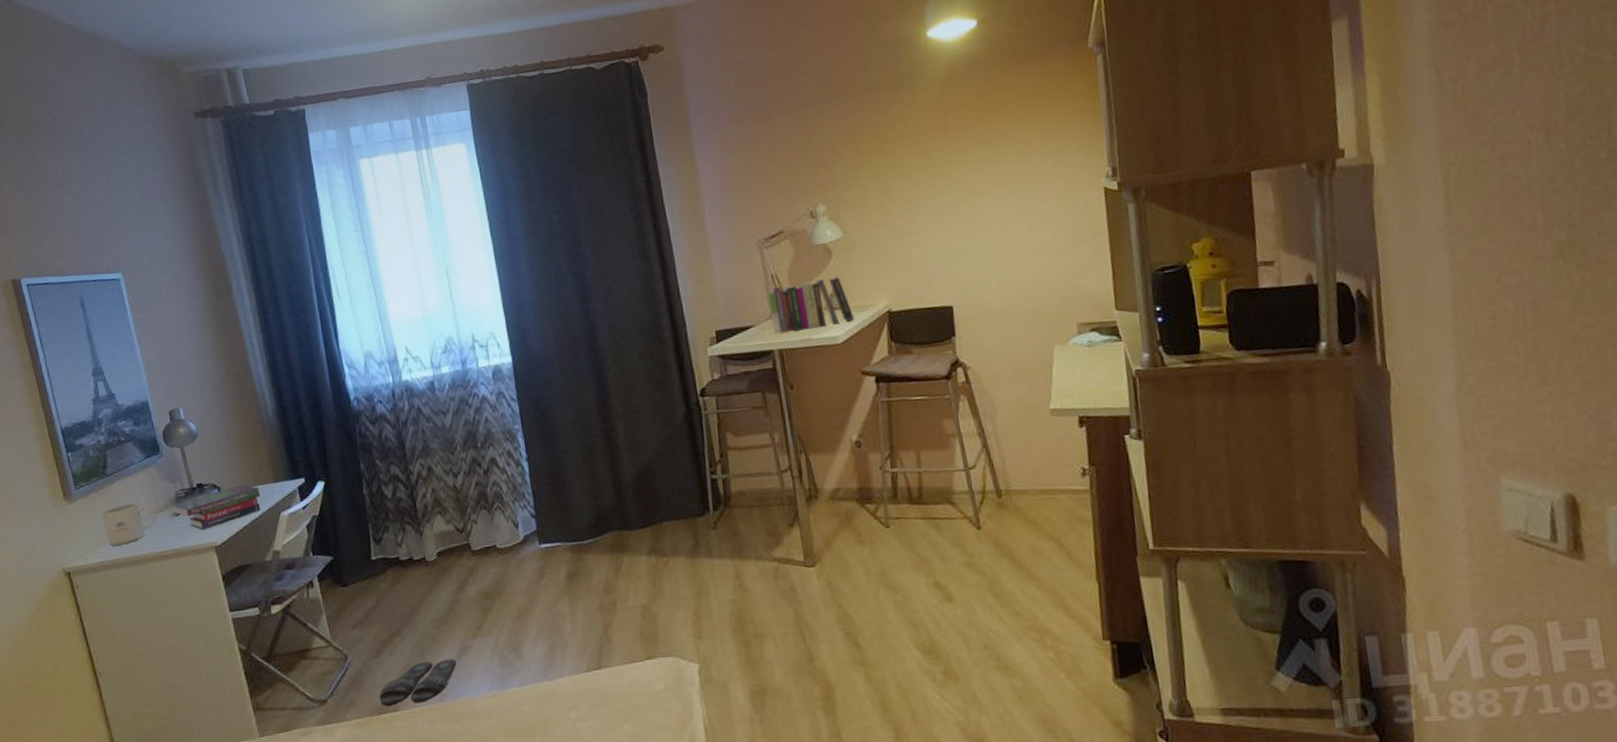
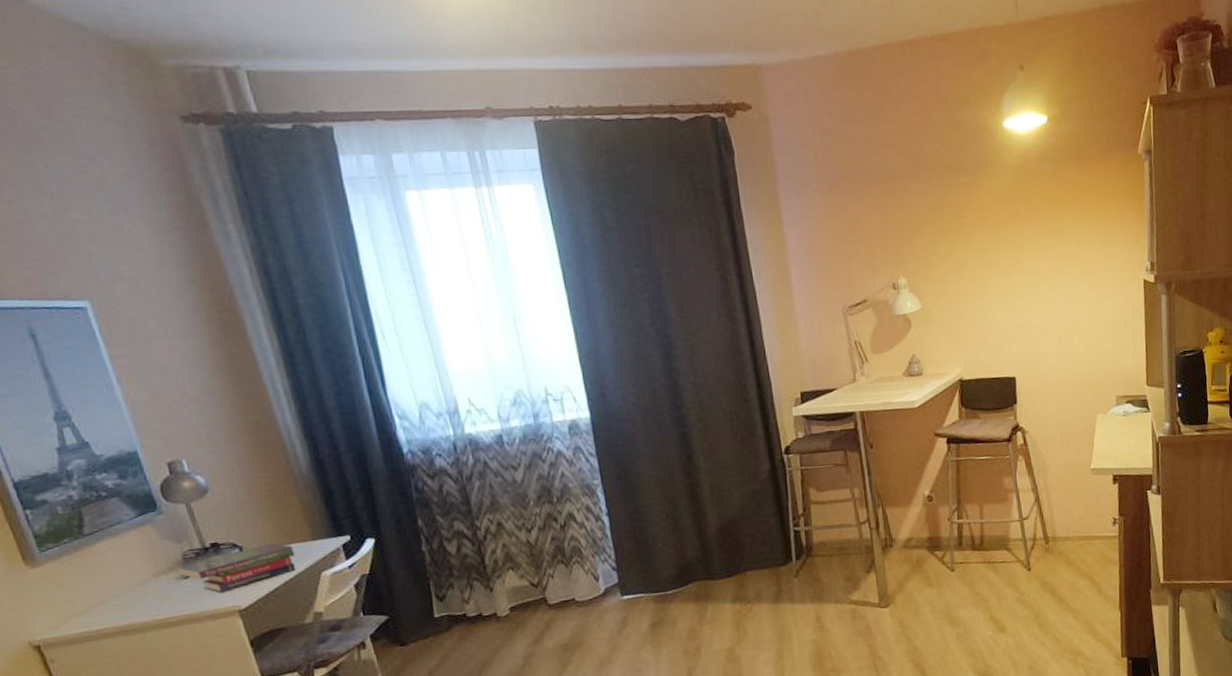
mug: present [102,503,157,546] -> none [81,565,158,614]
books: present [767,276,854,335] -> none [850,345,930,398]

